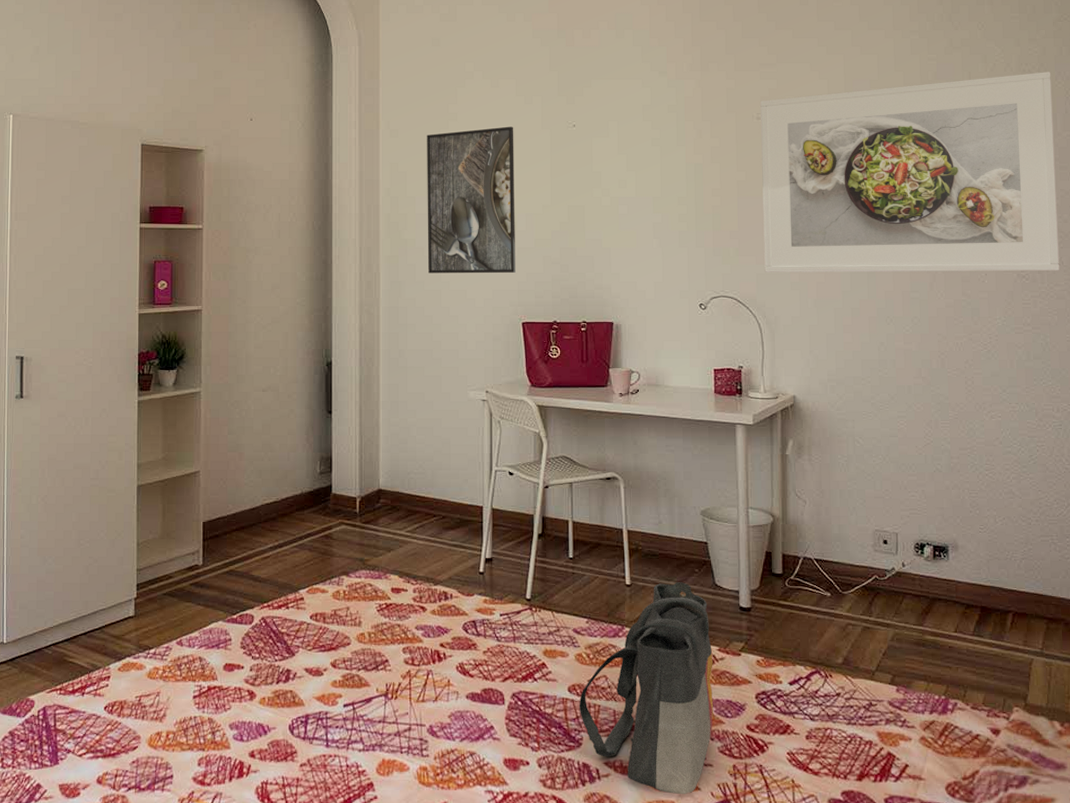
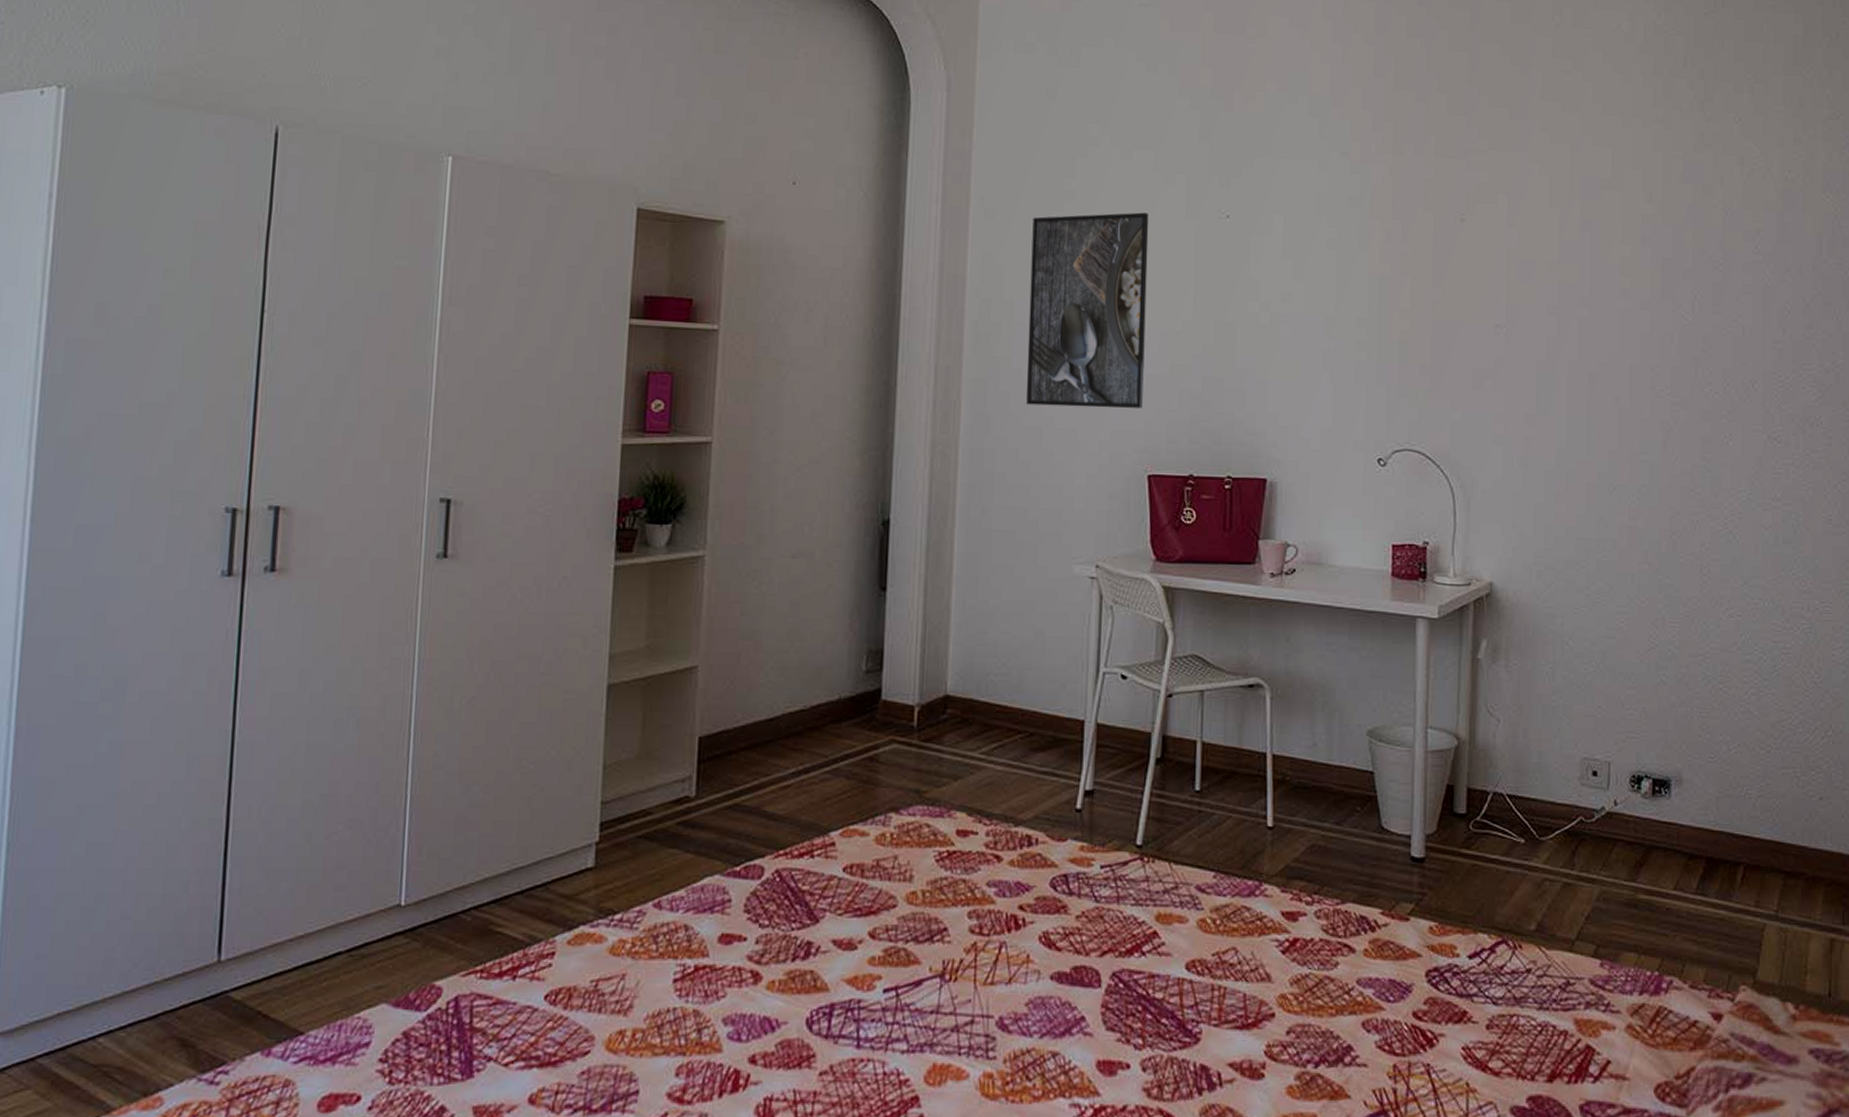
tote bag: present [579,582,713,795] -> none [1198,824,1374,1105]
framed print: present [760,72,1060,272] -> none [1461,181,1819,433]

